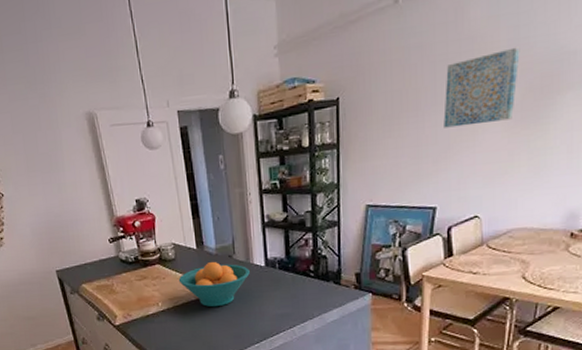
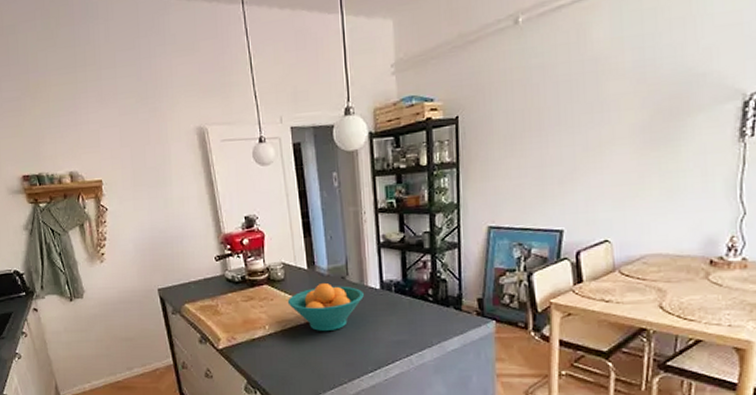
wall art: present [443,47,520,128] -> none [568,68,647,149]

